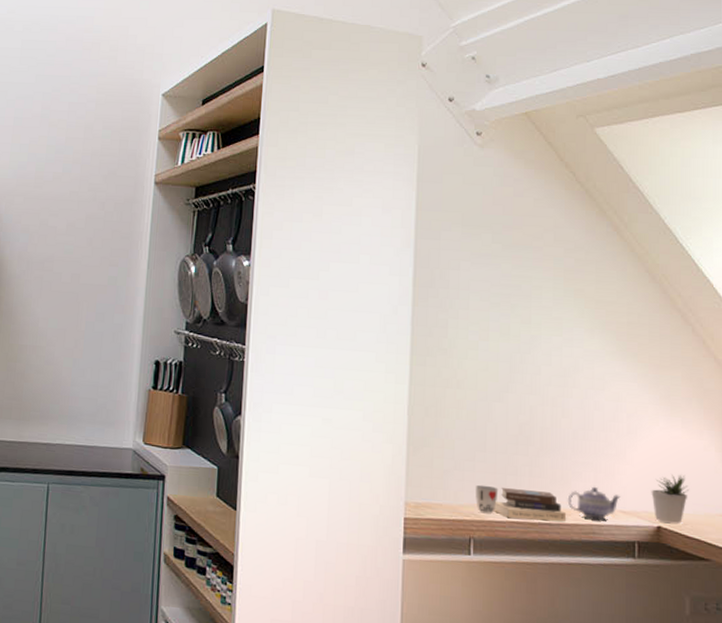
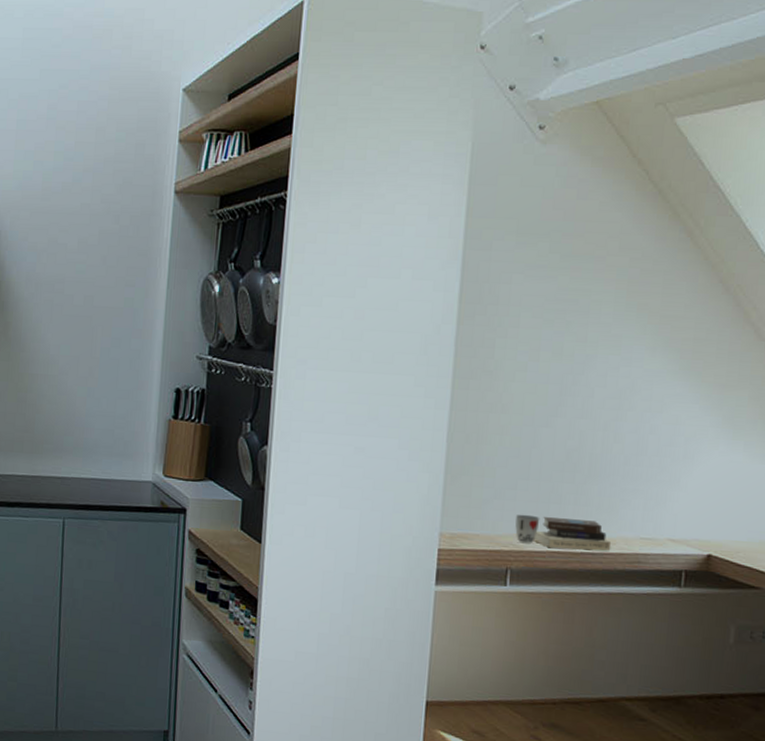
teapot: present [567,486,621,521] -> none [613,514,671,550]
potted plant: present [651,474,688,525] -> none [703,500,745,553]

